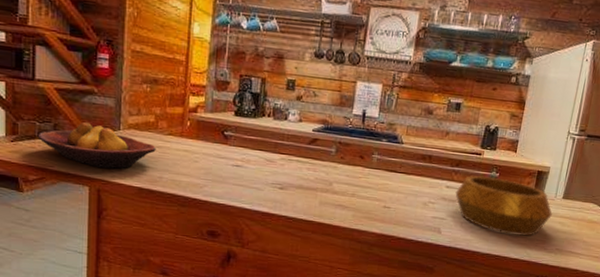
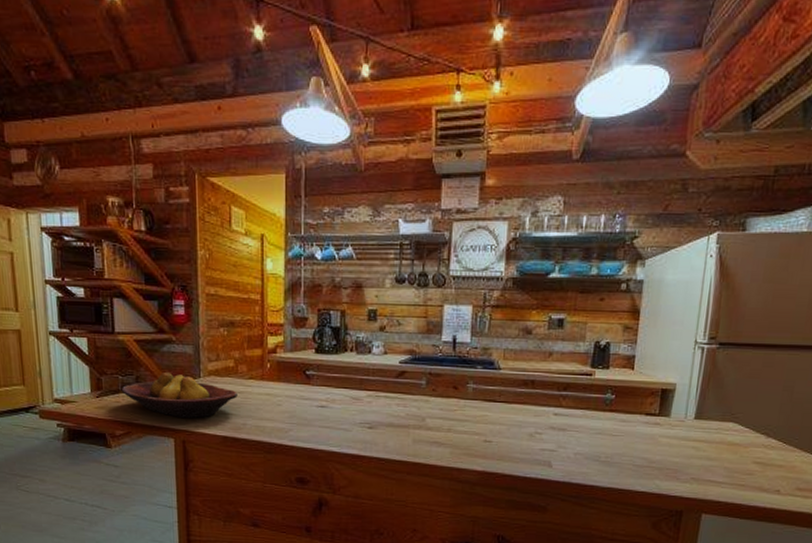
decorative bowl: present [455,175,552,236] -> none [565,399,683,465]

